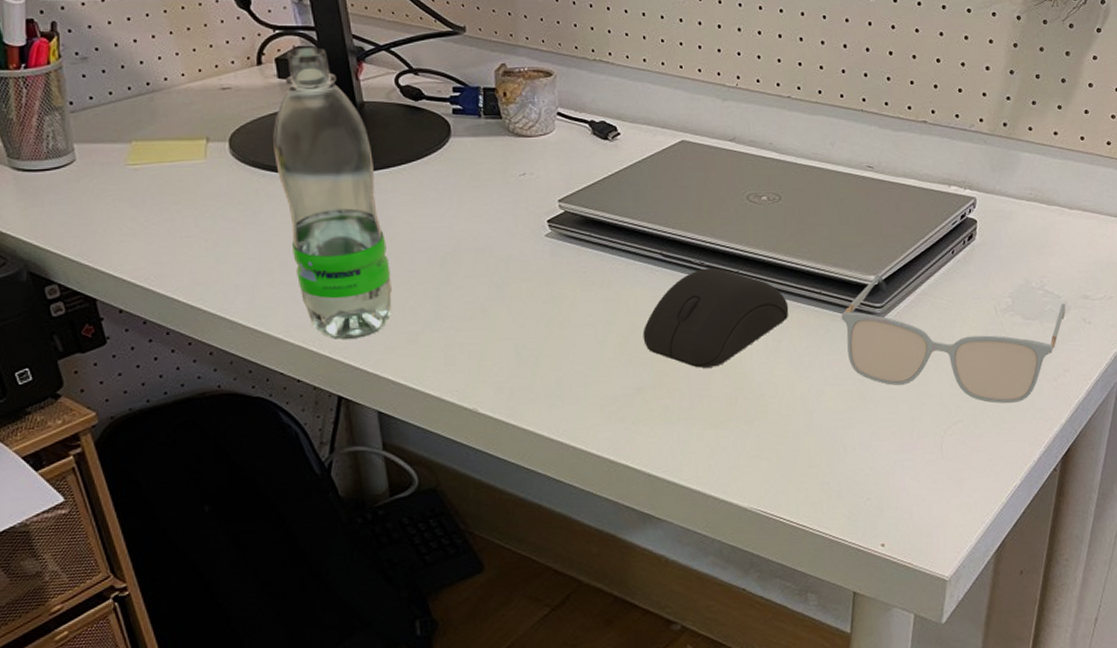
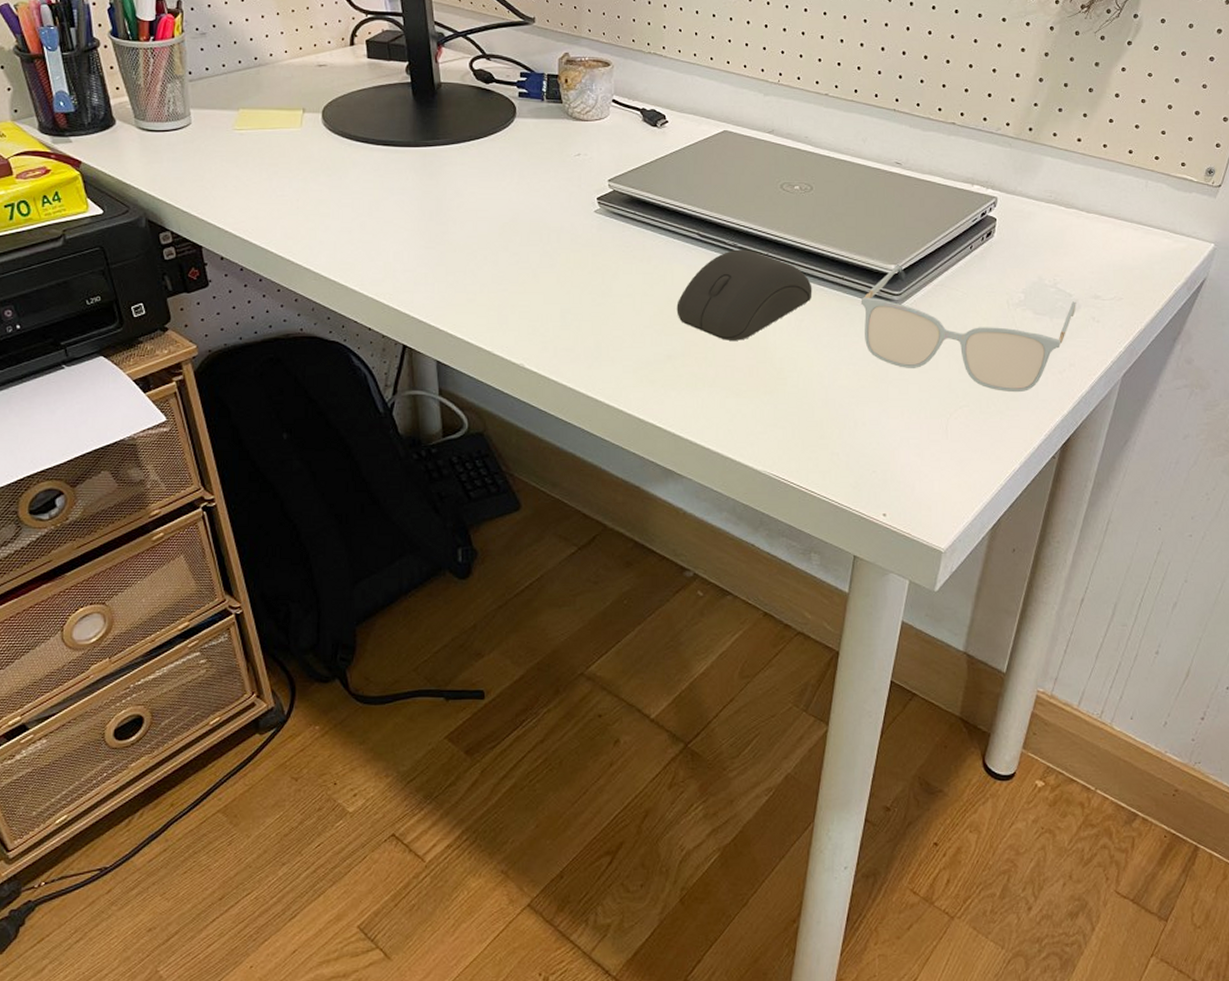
bottle: present [273,47,393,339] -> none [360,31,456,294]

